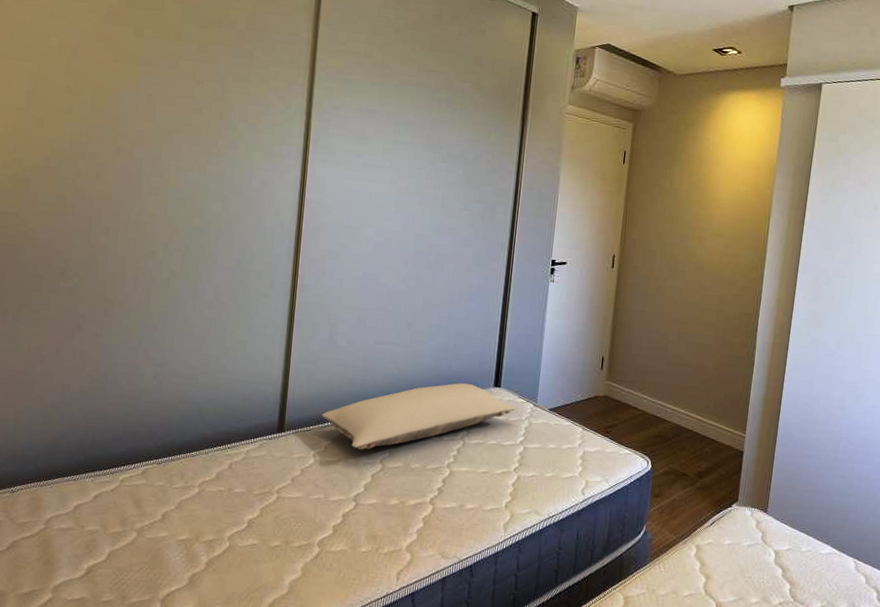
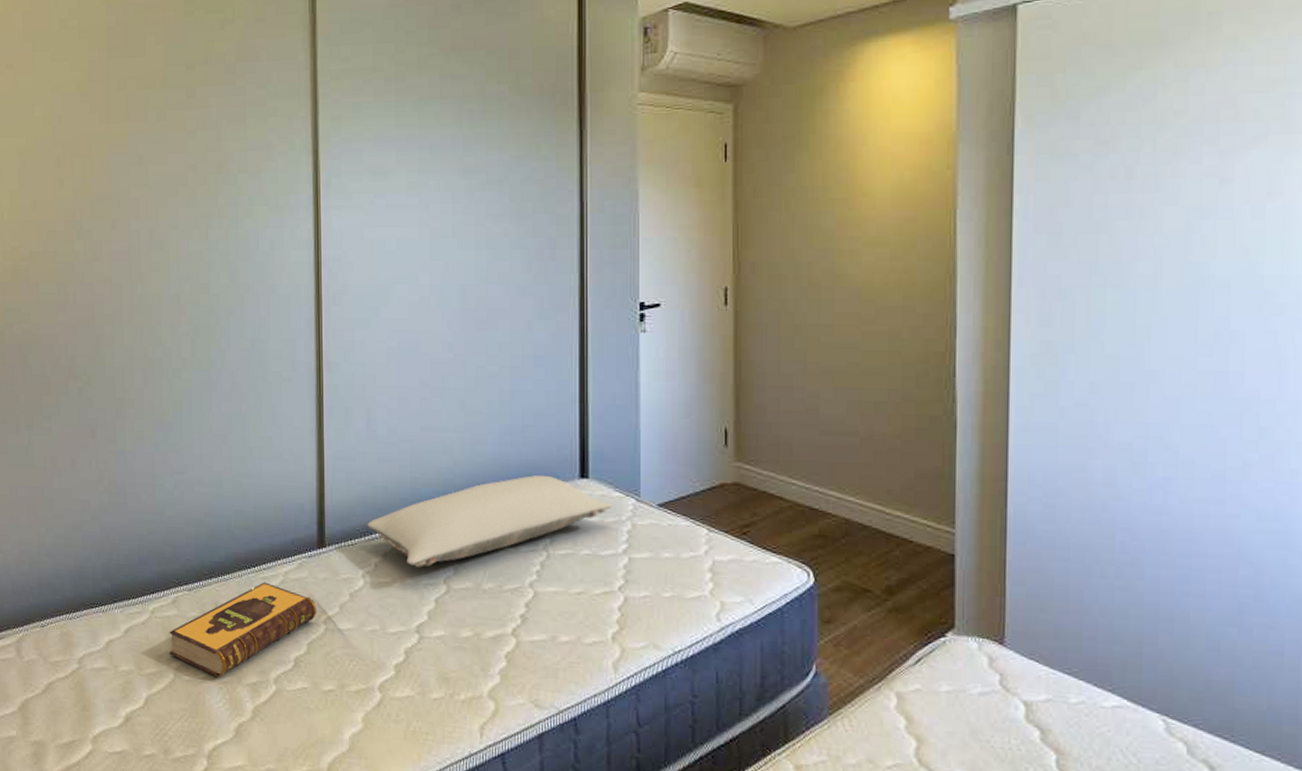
hardback book: none [135,458,272,536] -> present [169,582,317,678]

